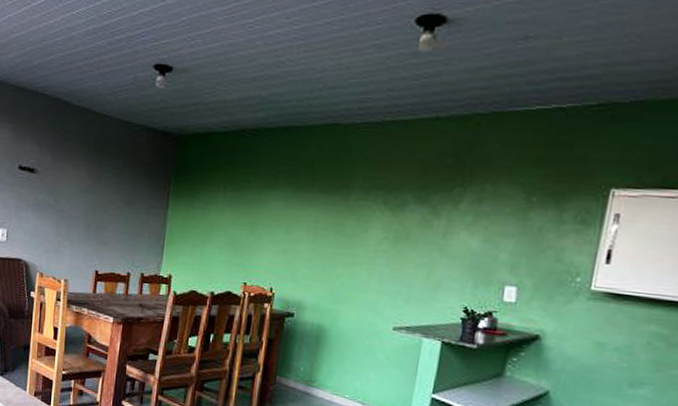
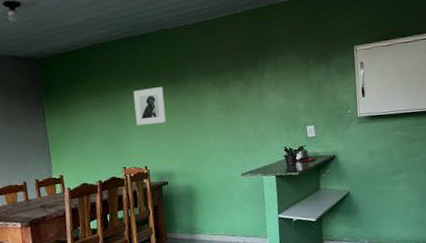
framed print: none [272,193,316,240] -> present [133,87,166,126]

